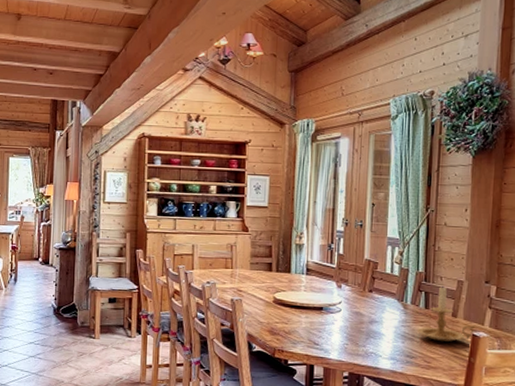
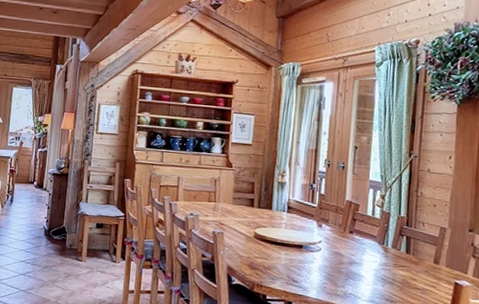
candle holder: present [417,285,474,342] -> none [398,231,457,289]

